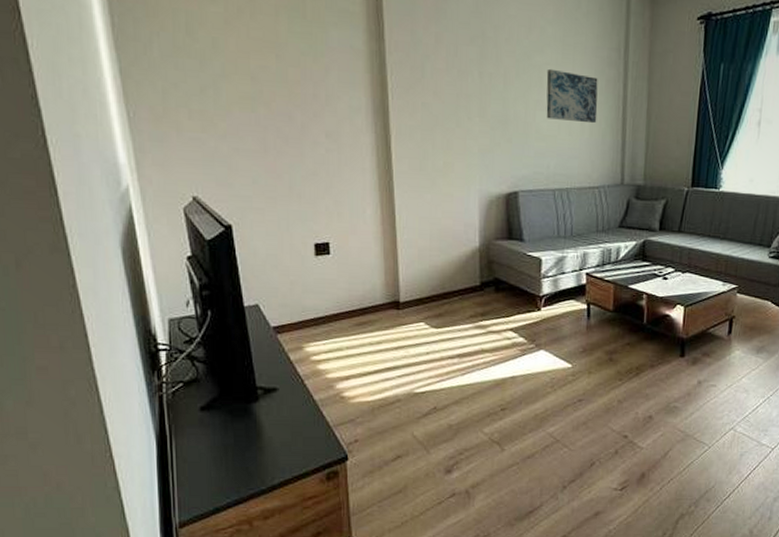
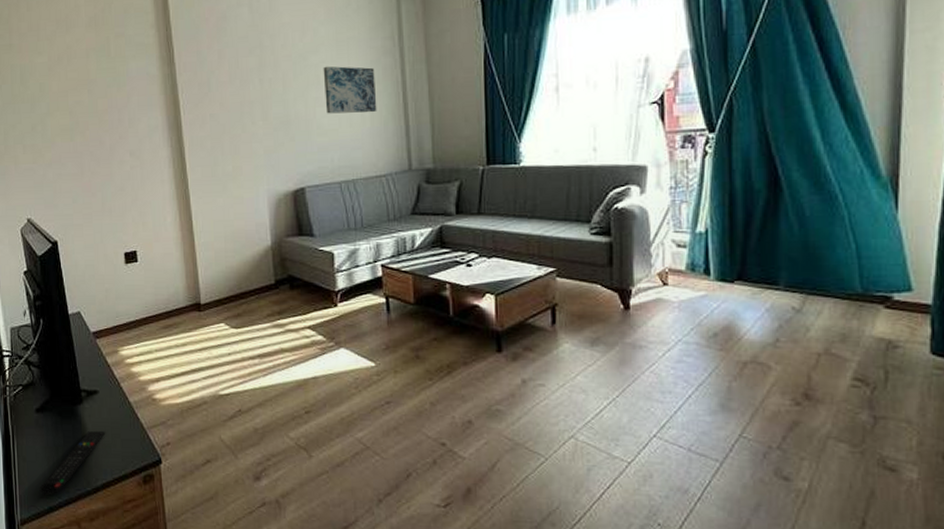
remote control: none [203,429,285,496] -> present [39,430,106,495]

